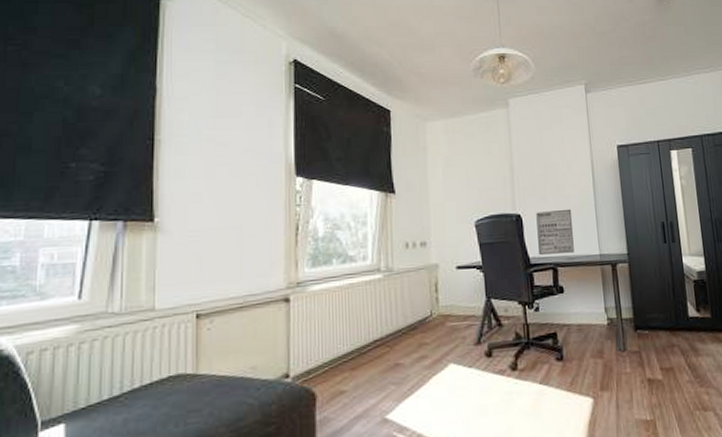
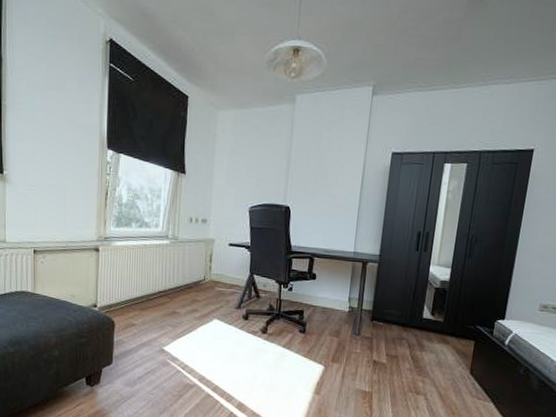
wall art: present [536,208,574,256] -> none [300,206,336,248]

